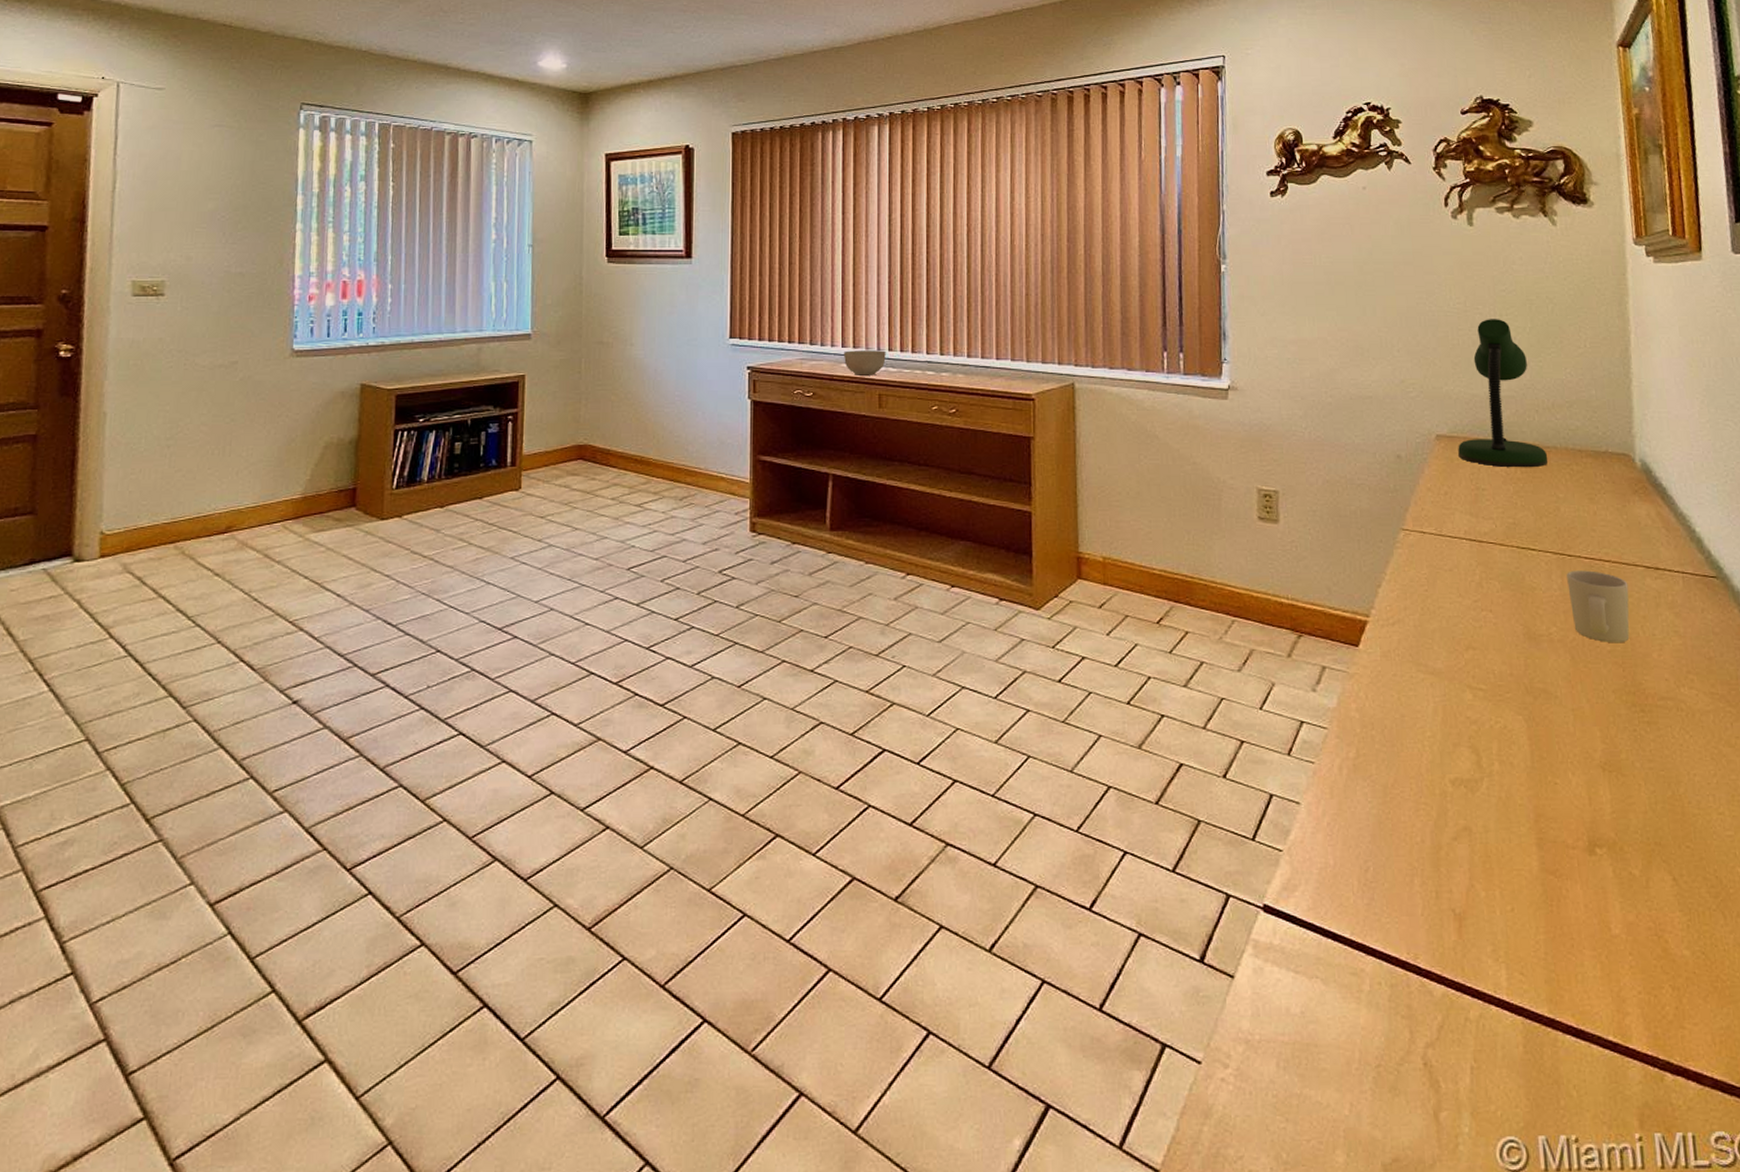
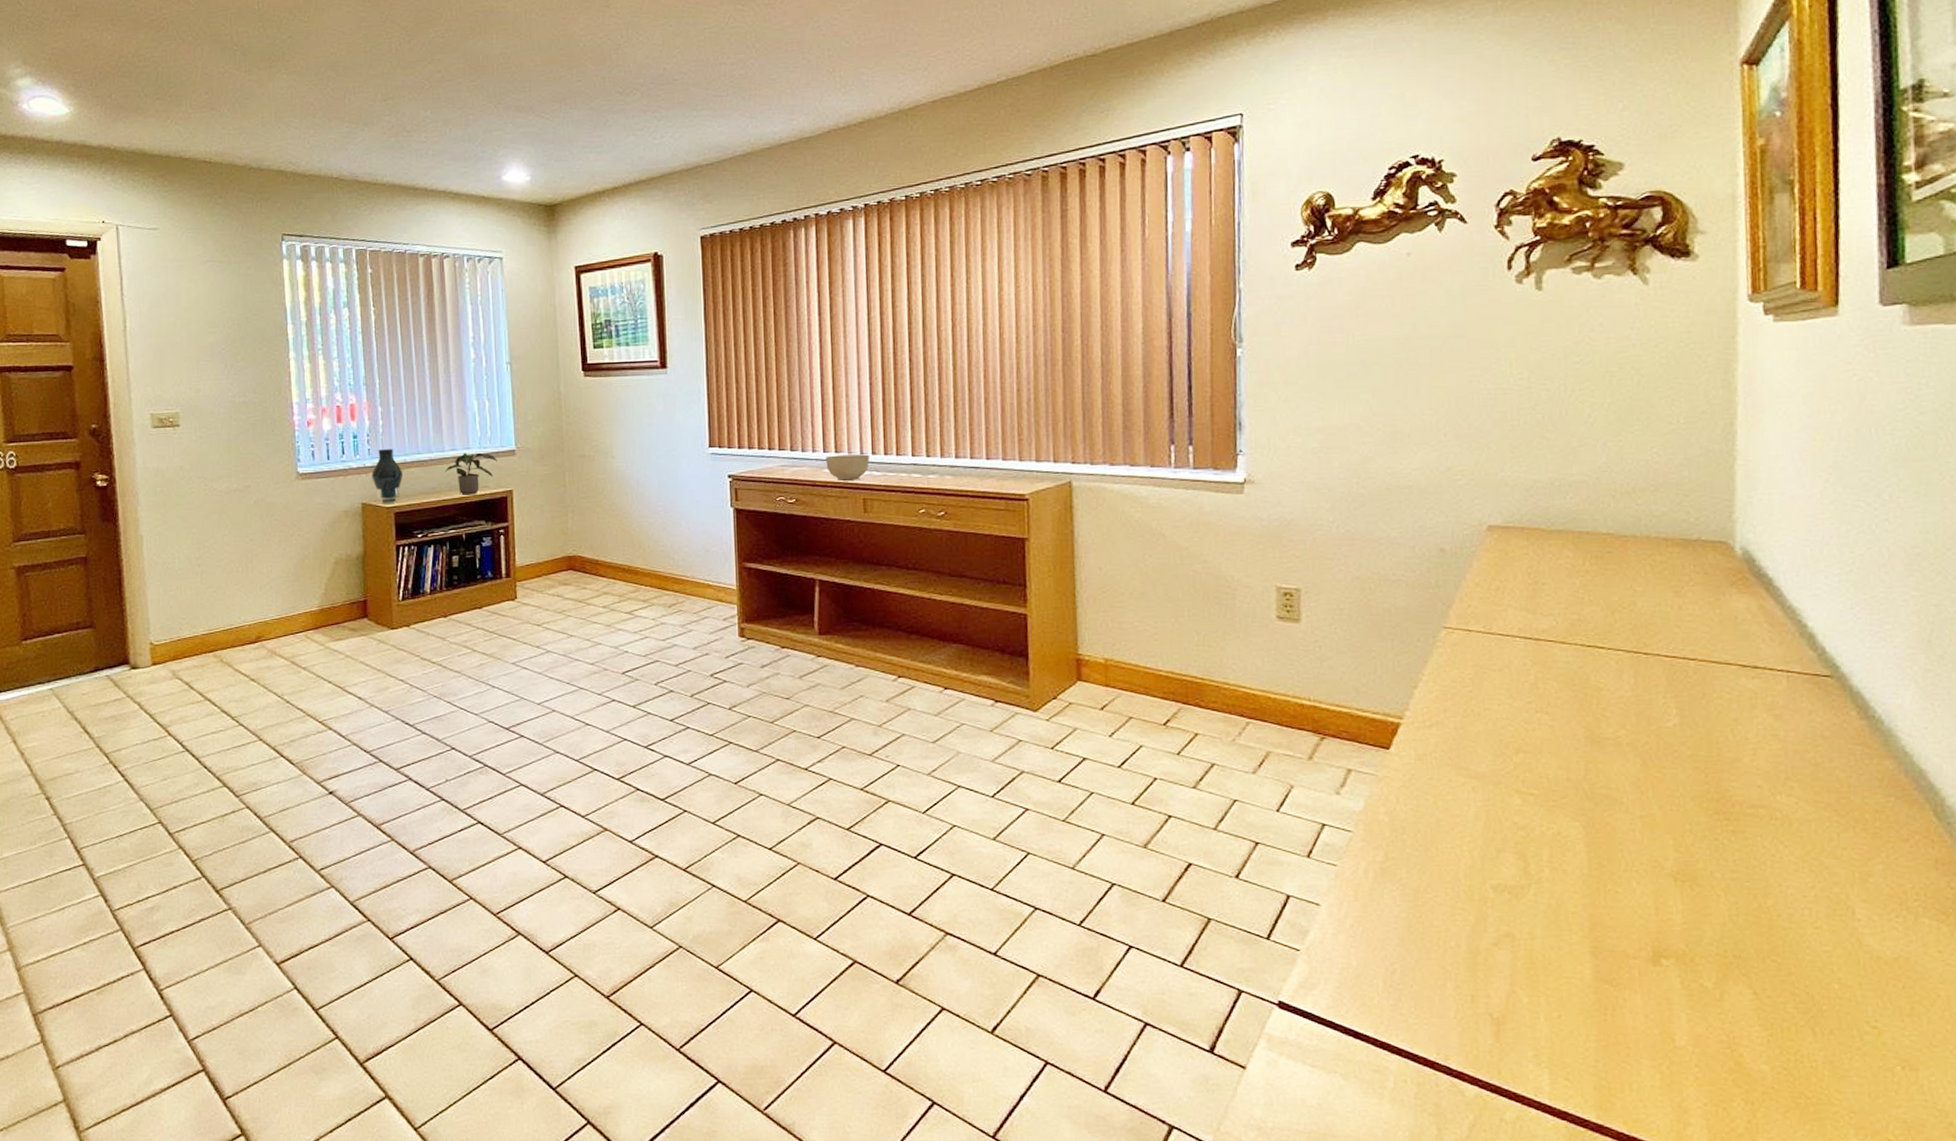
vase: none [374,328,409,386] -> present [372,449,403,504]
potted plant: none [453,335,511,379] -> present [444,453,497,495]
desk lamp: present [1458,319,1549,468] -> none [1514,395,1625,560]
mug: present [1566,570,1630,643] -> none [1641,670,1718,748]

